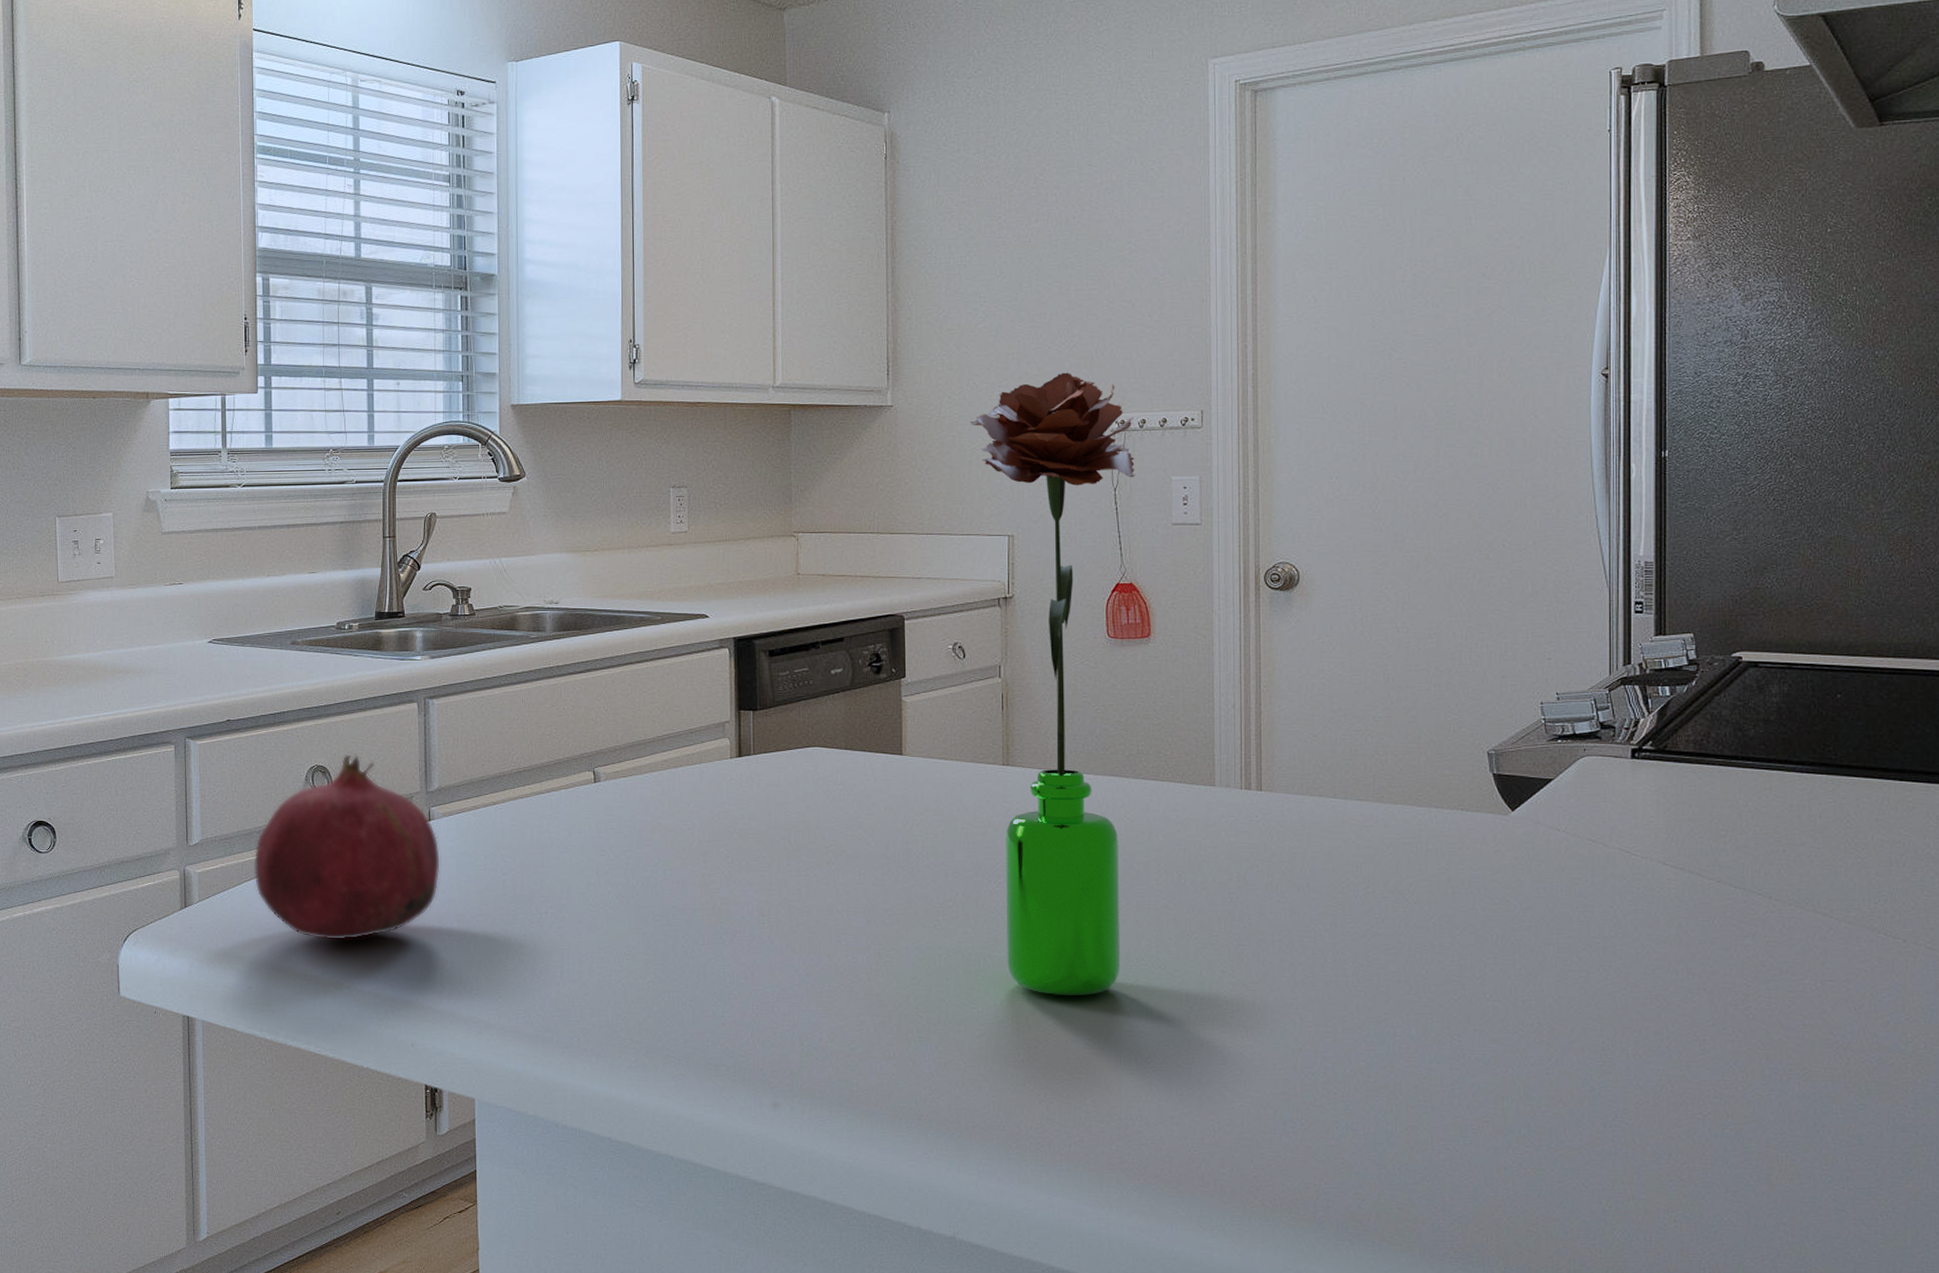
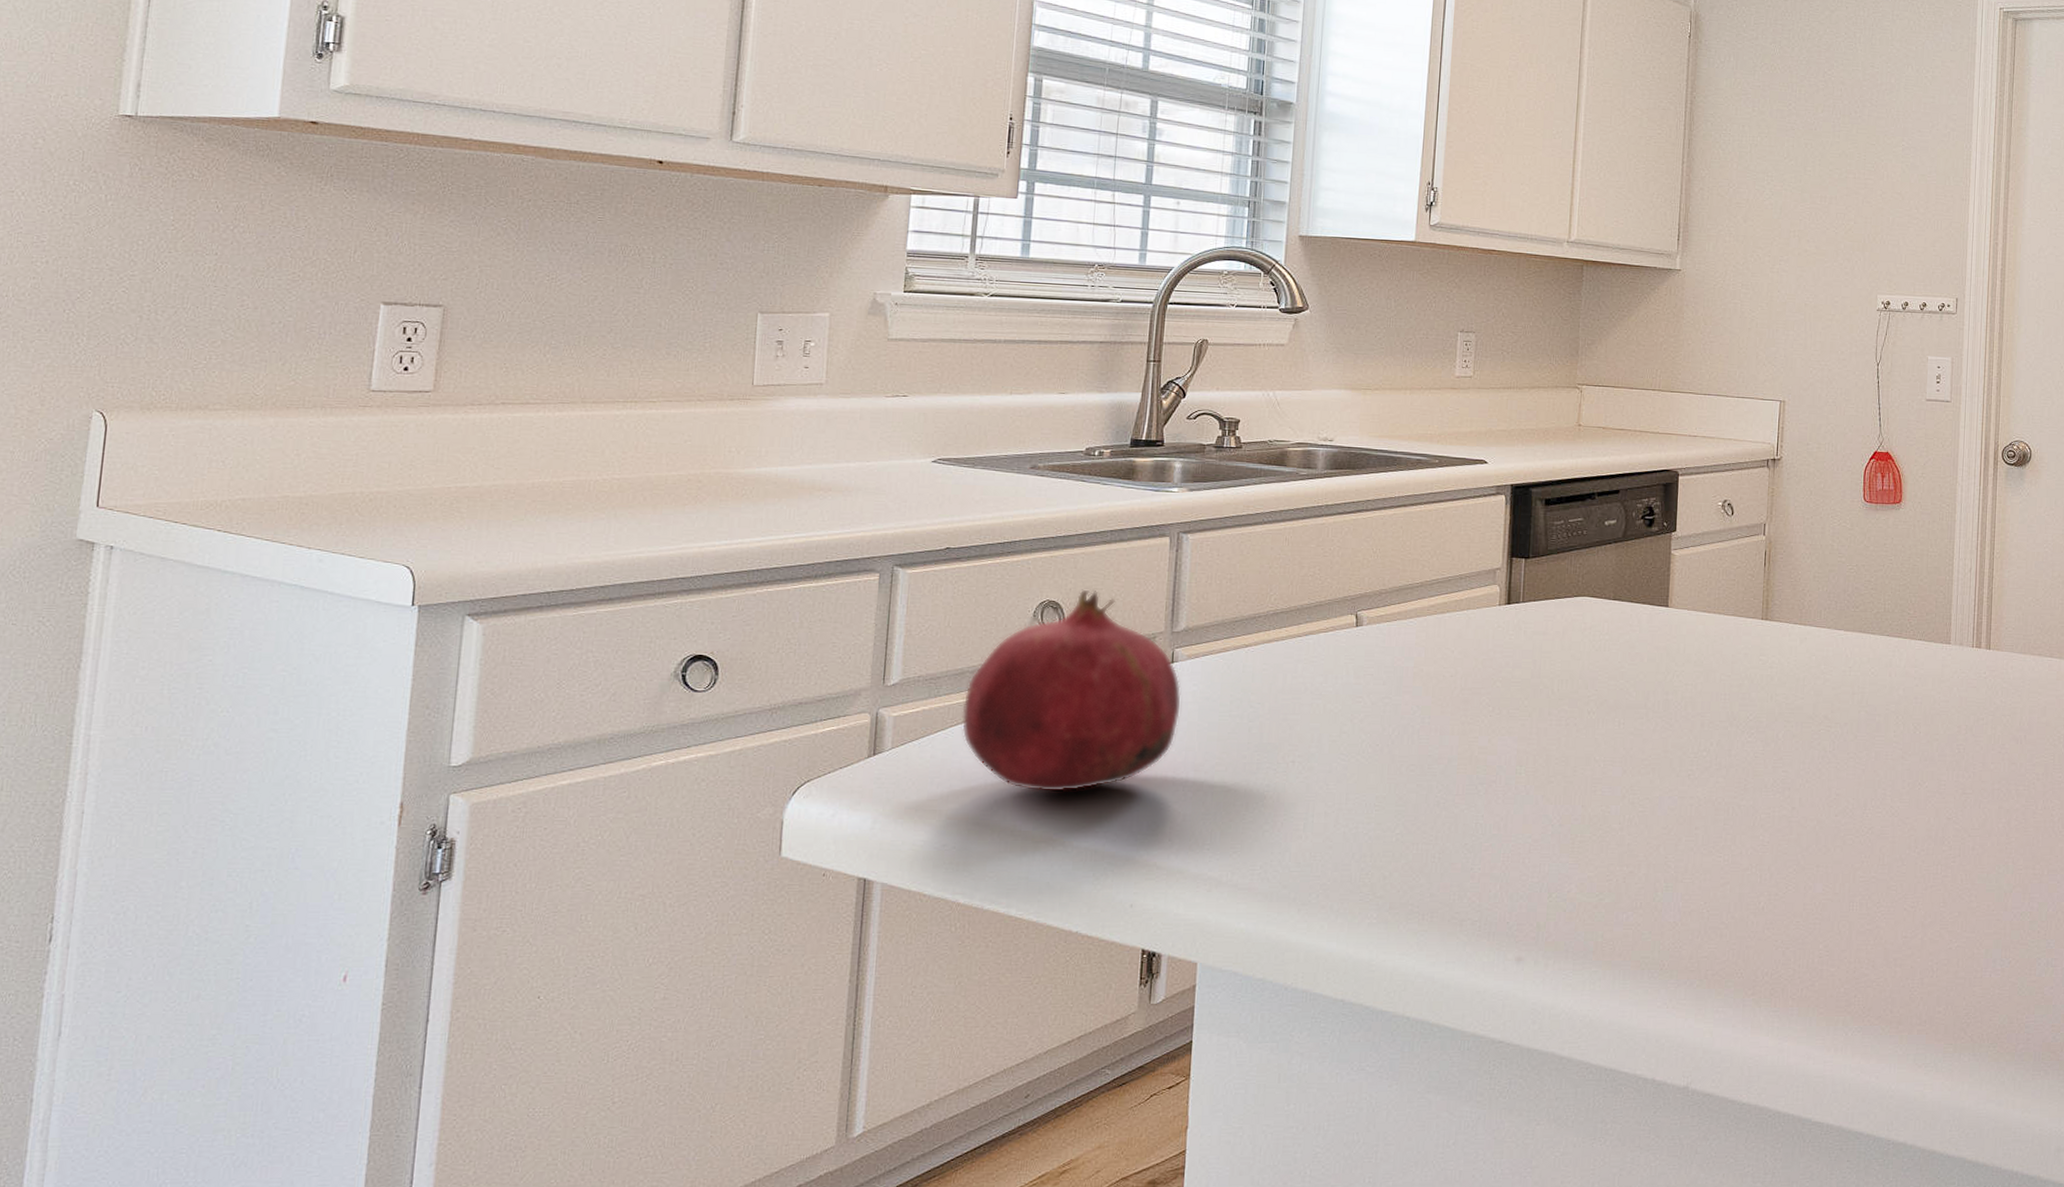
flower: present [970,372,1136,995] -> none [1751,253,1897,843]

